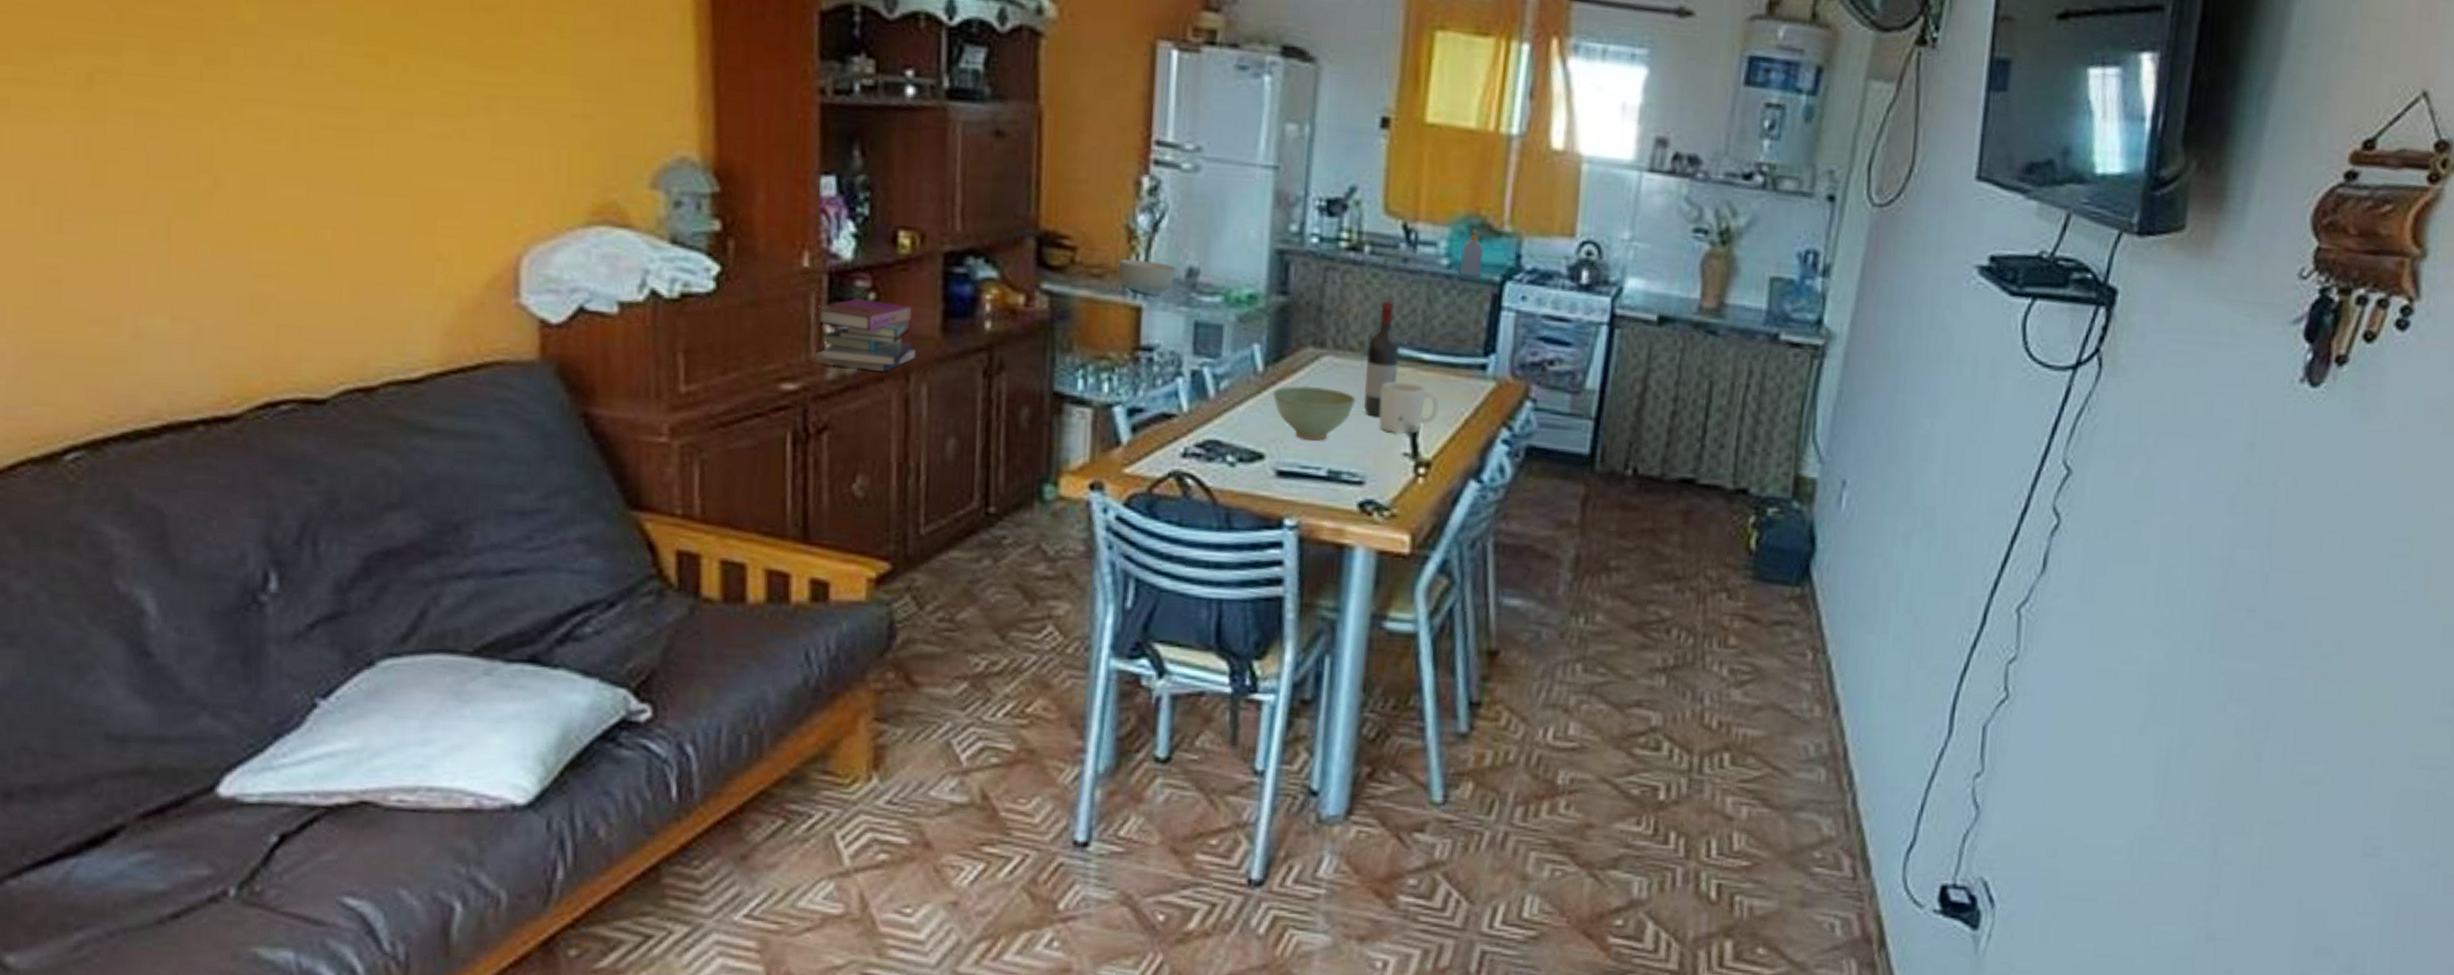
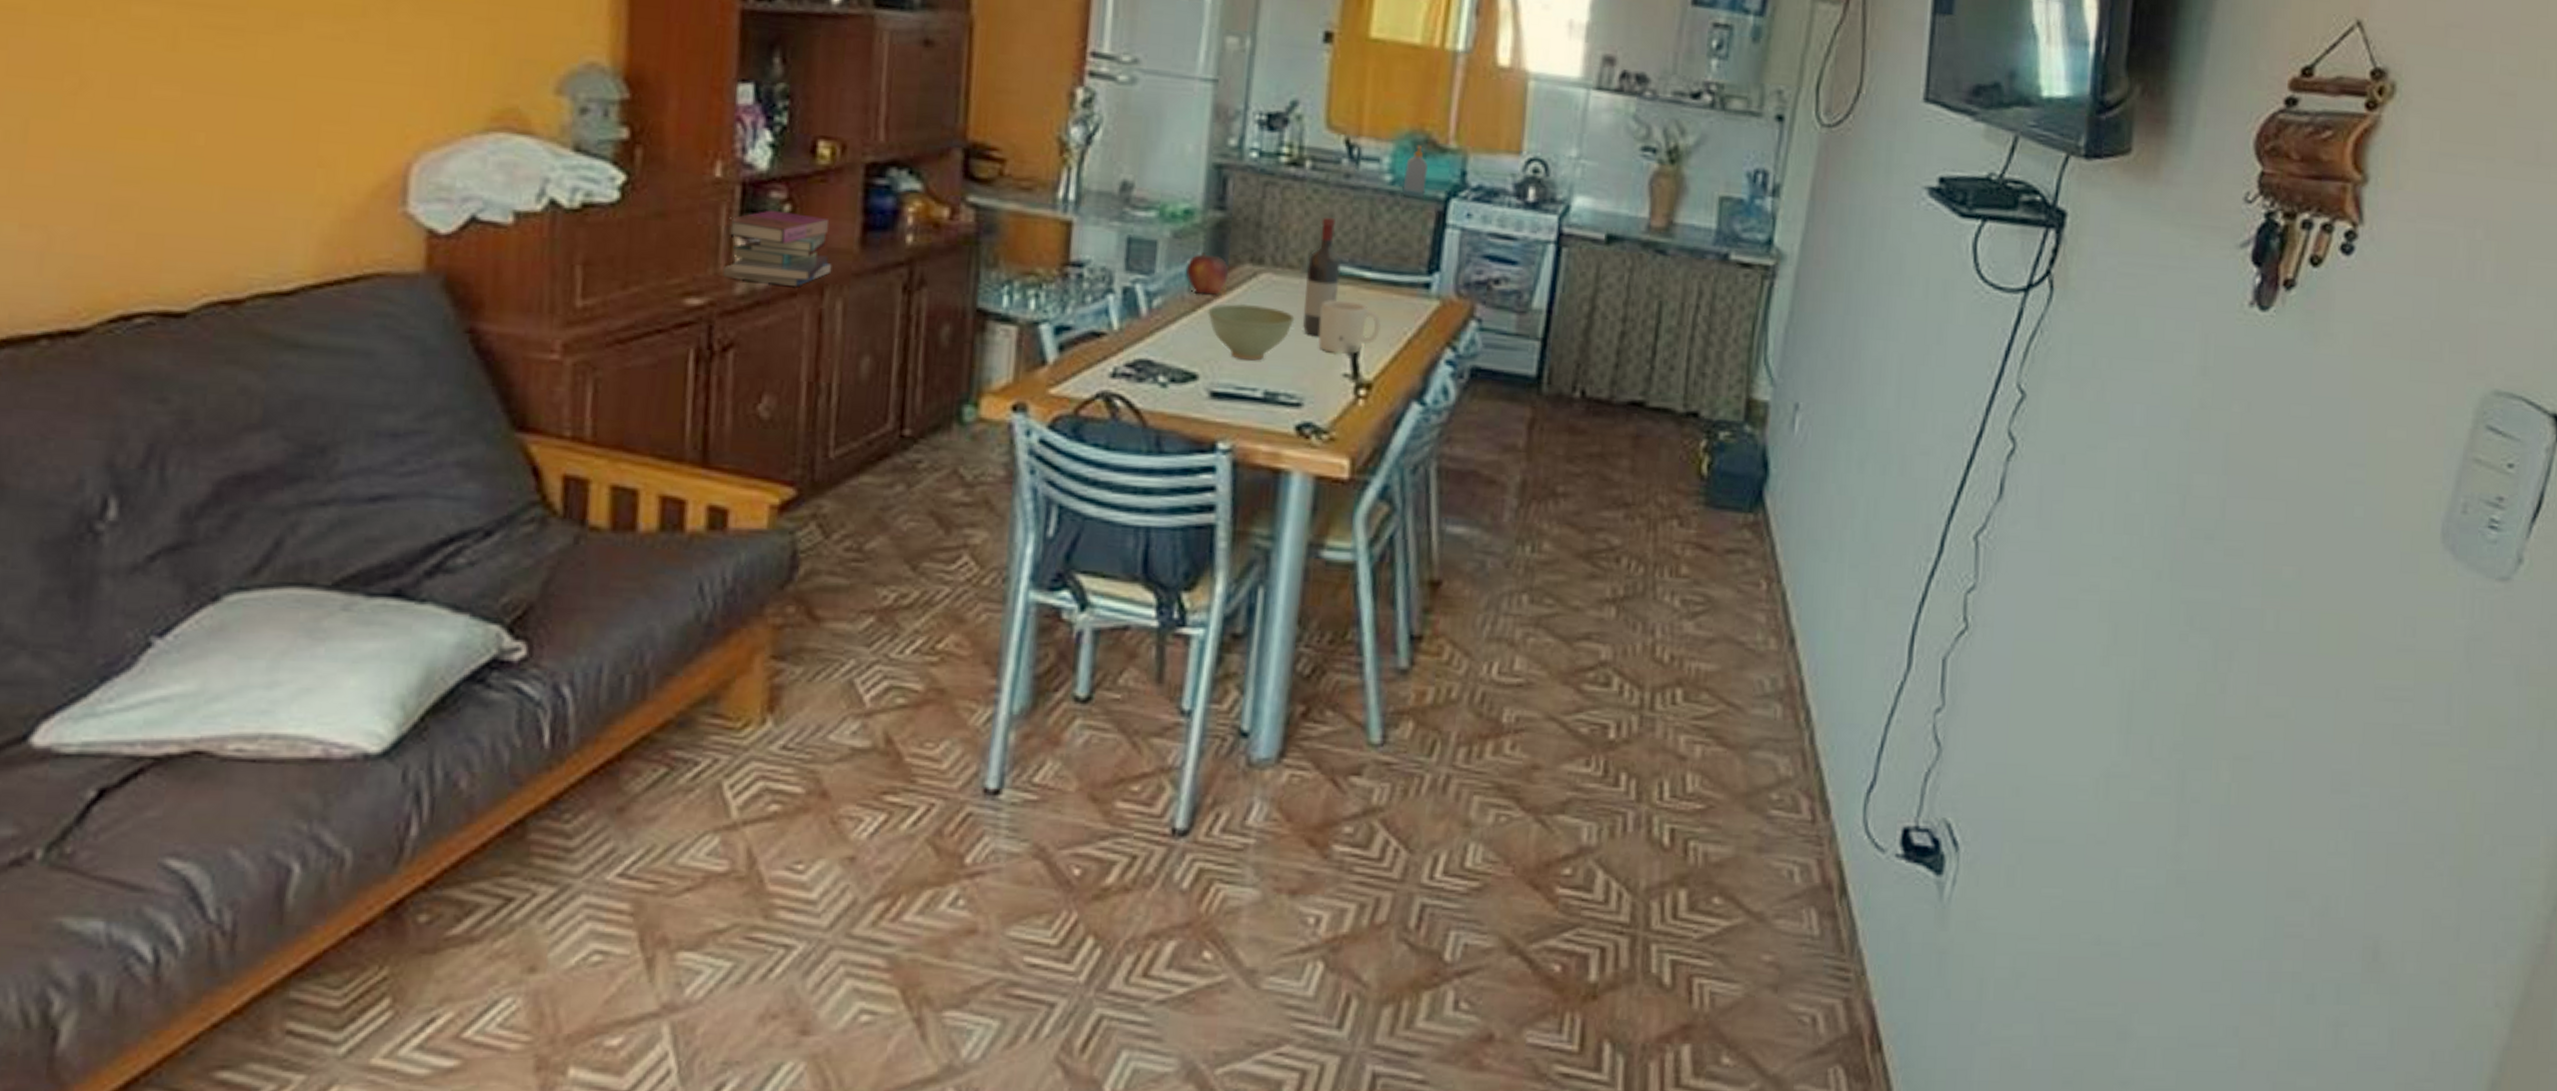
bowl: present [1118,258,1178,297] -> none [1049,171,1111,211]
fruit: none [1250,336,1293,378] -> present [1185,252,1229,295]

